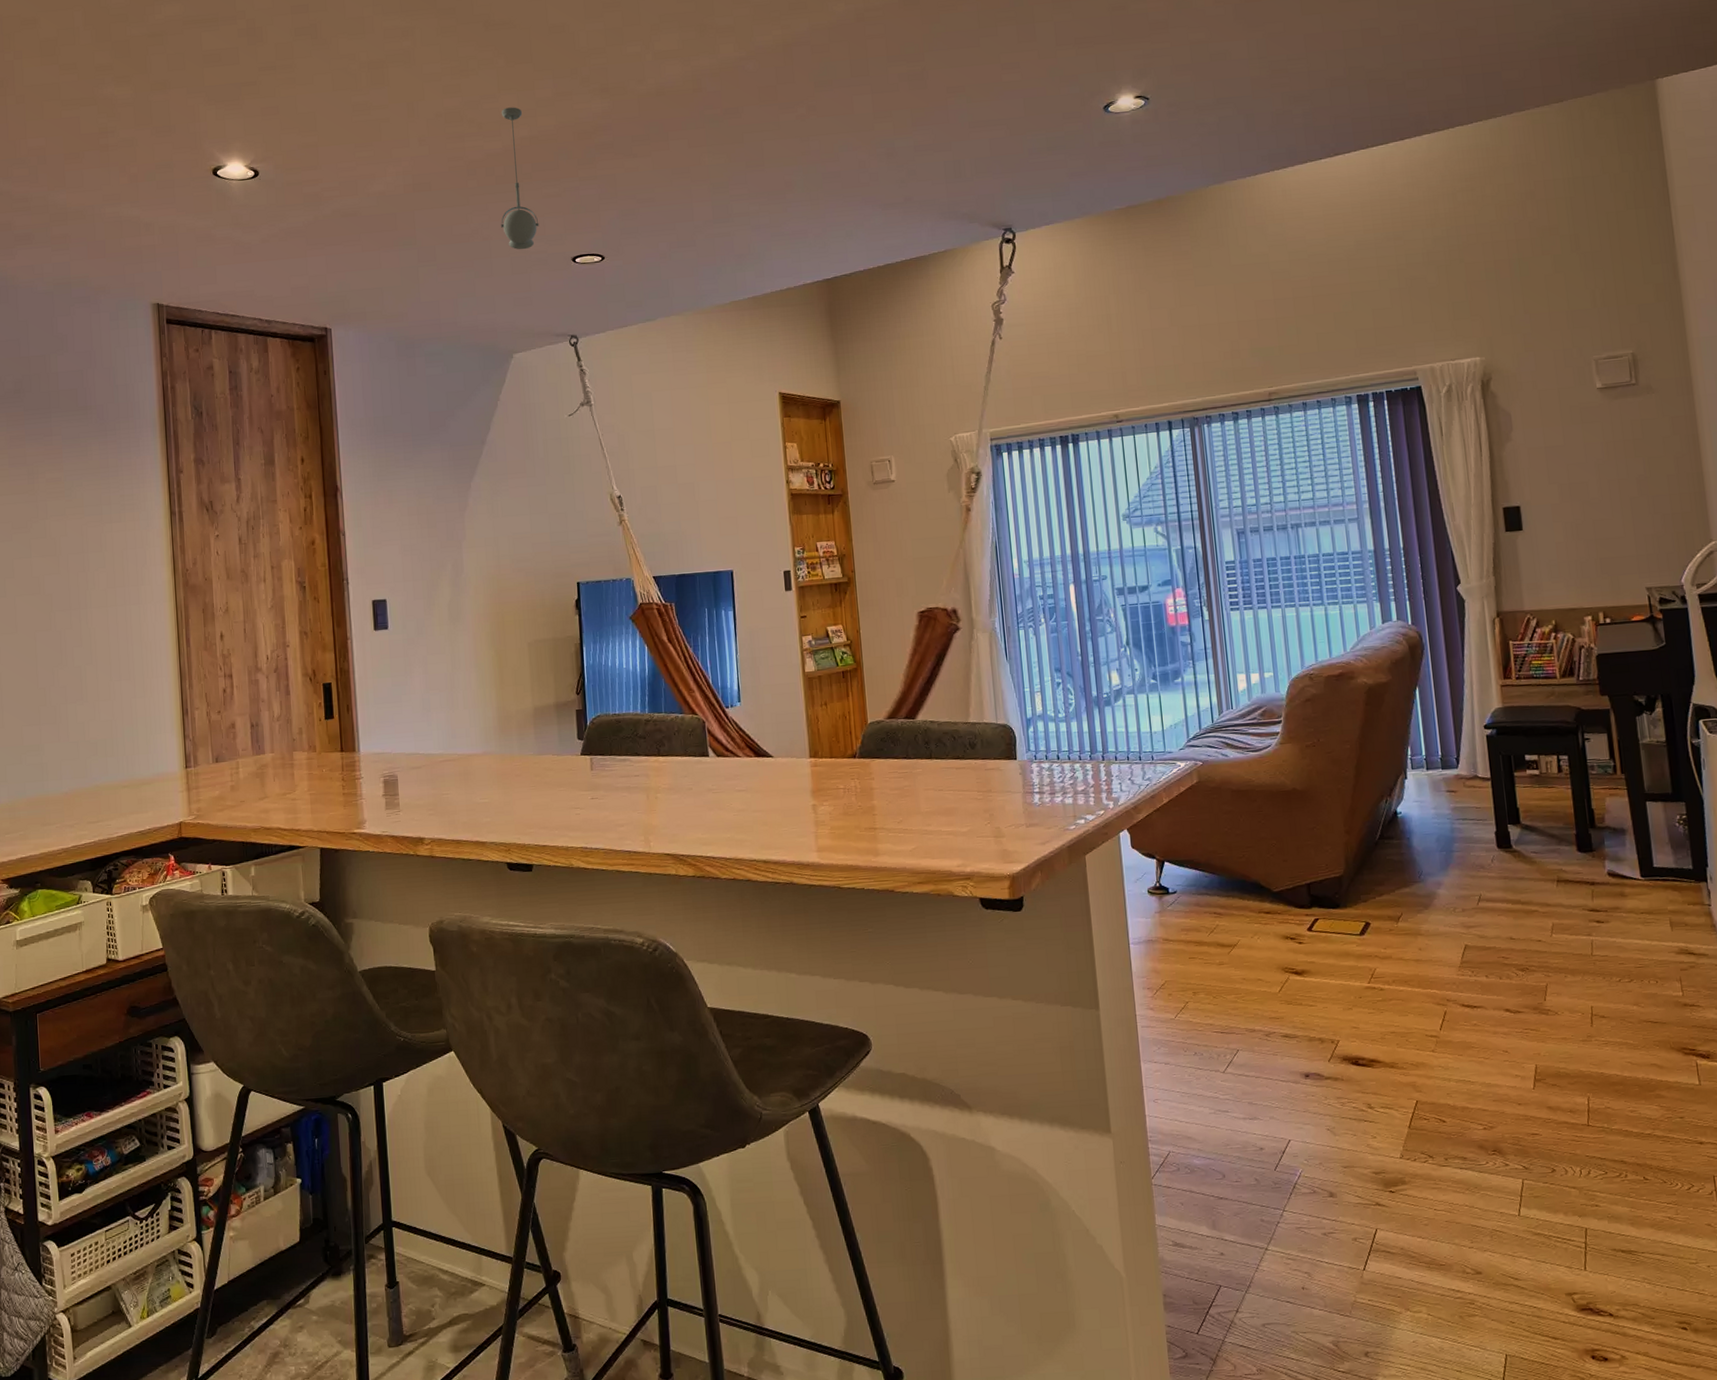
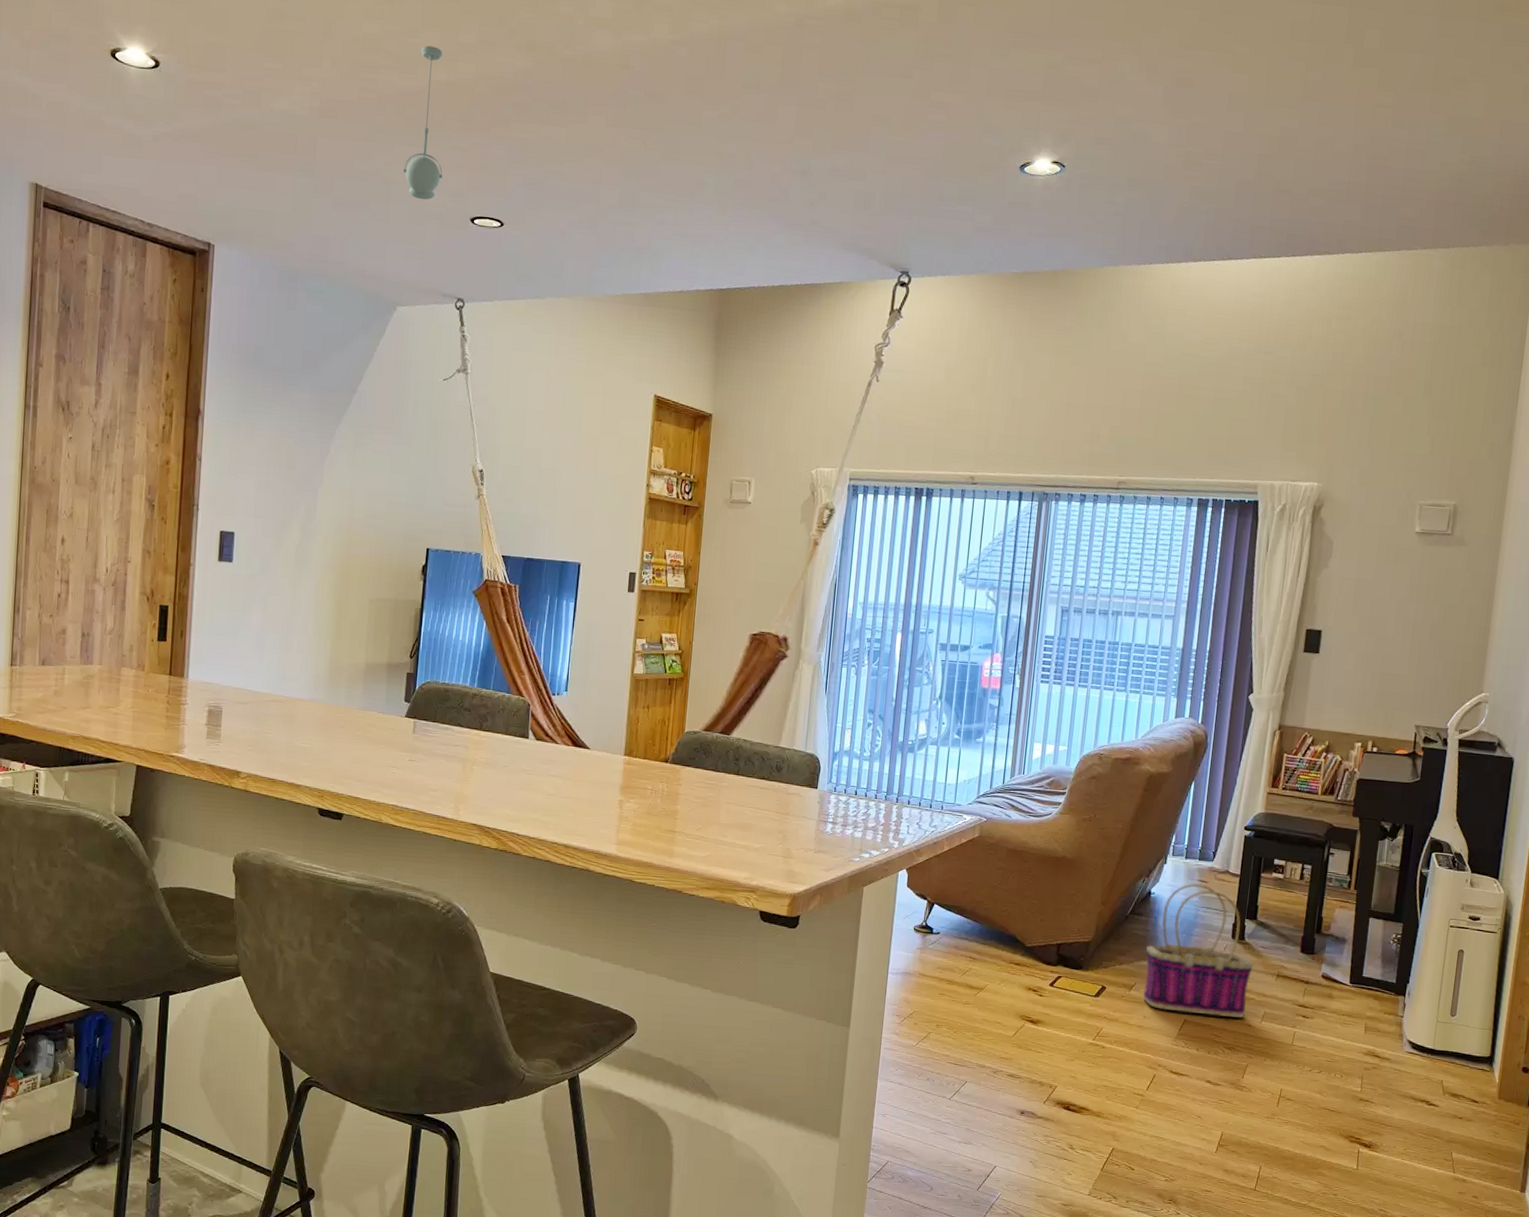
basket: none [1405,794,1532,939] -> present [1143,883,1254,1019]

